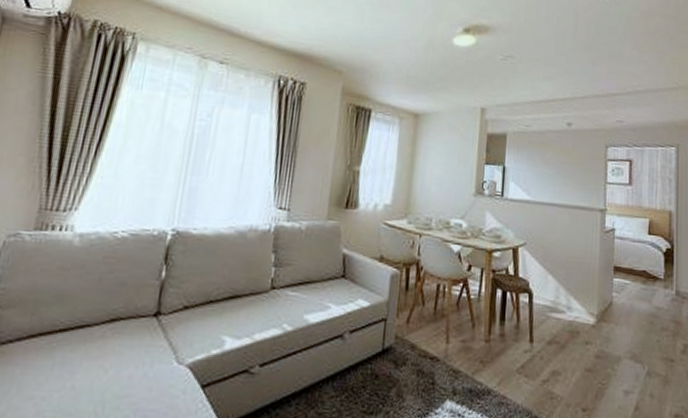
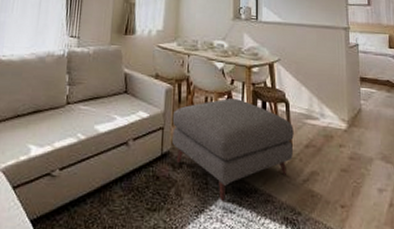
ottoman: none [396,287,536,403] -> present [172,98,294,201]

